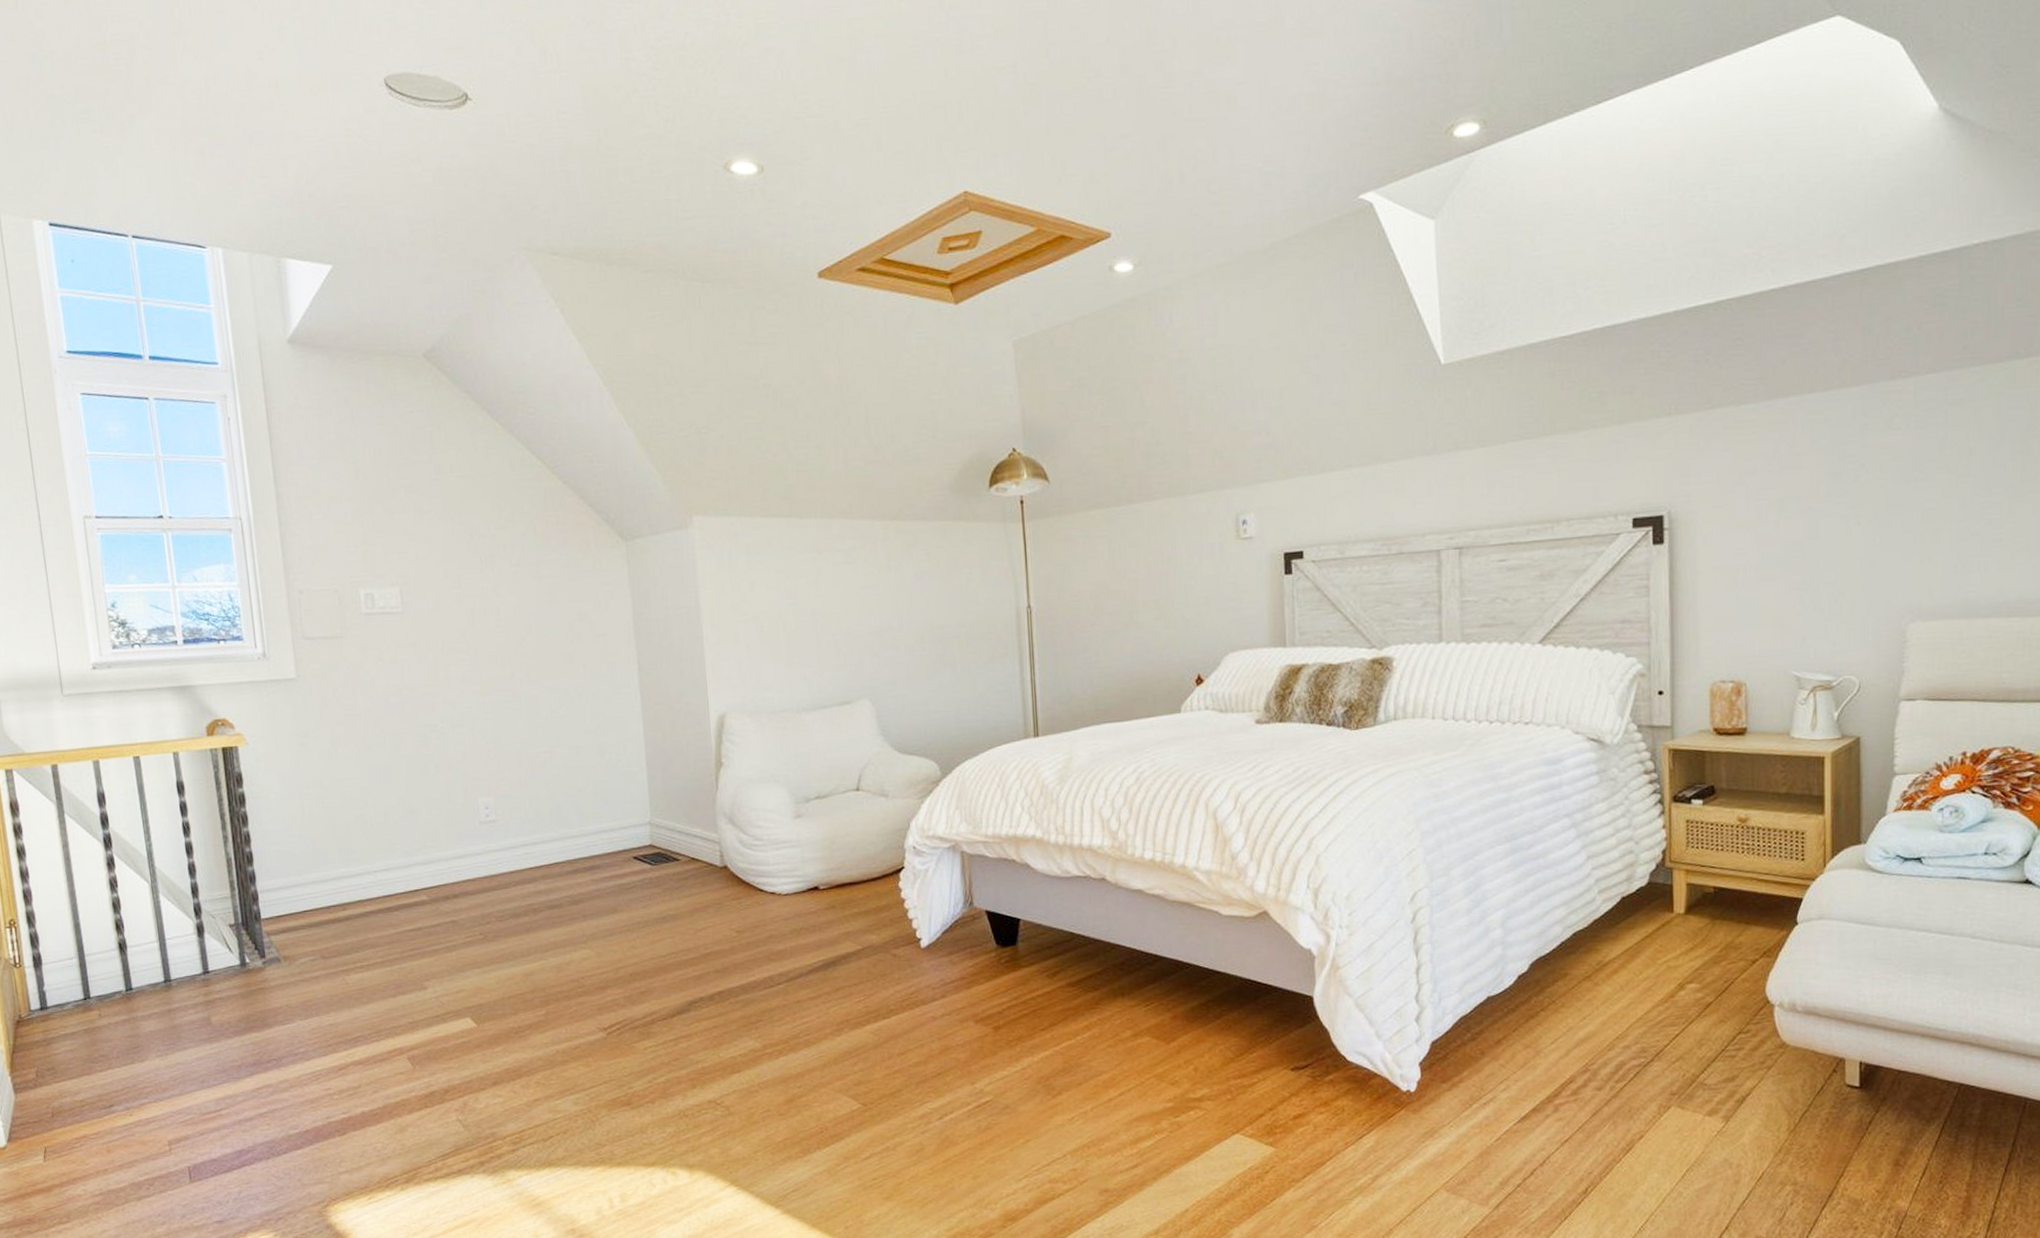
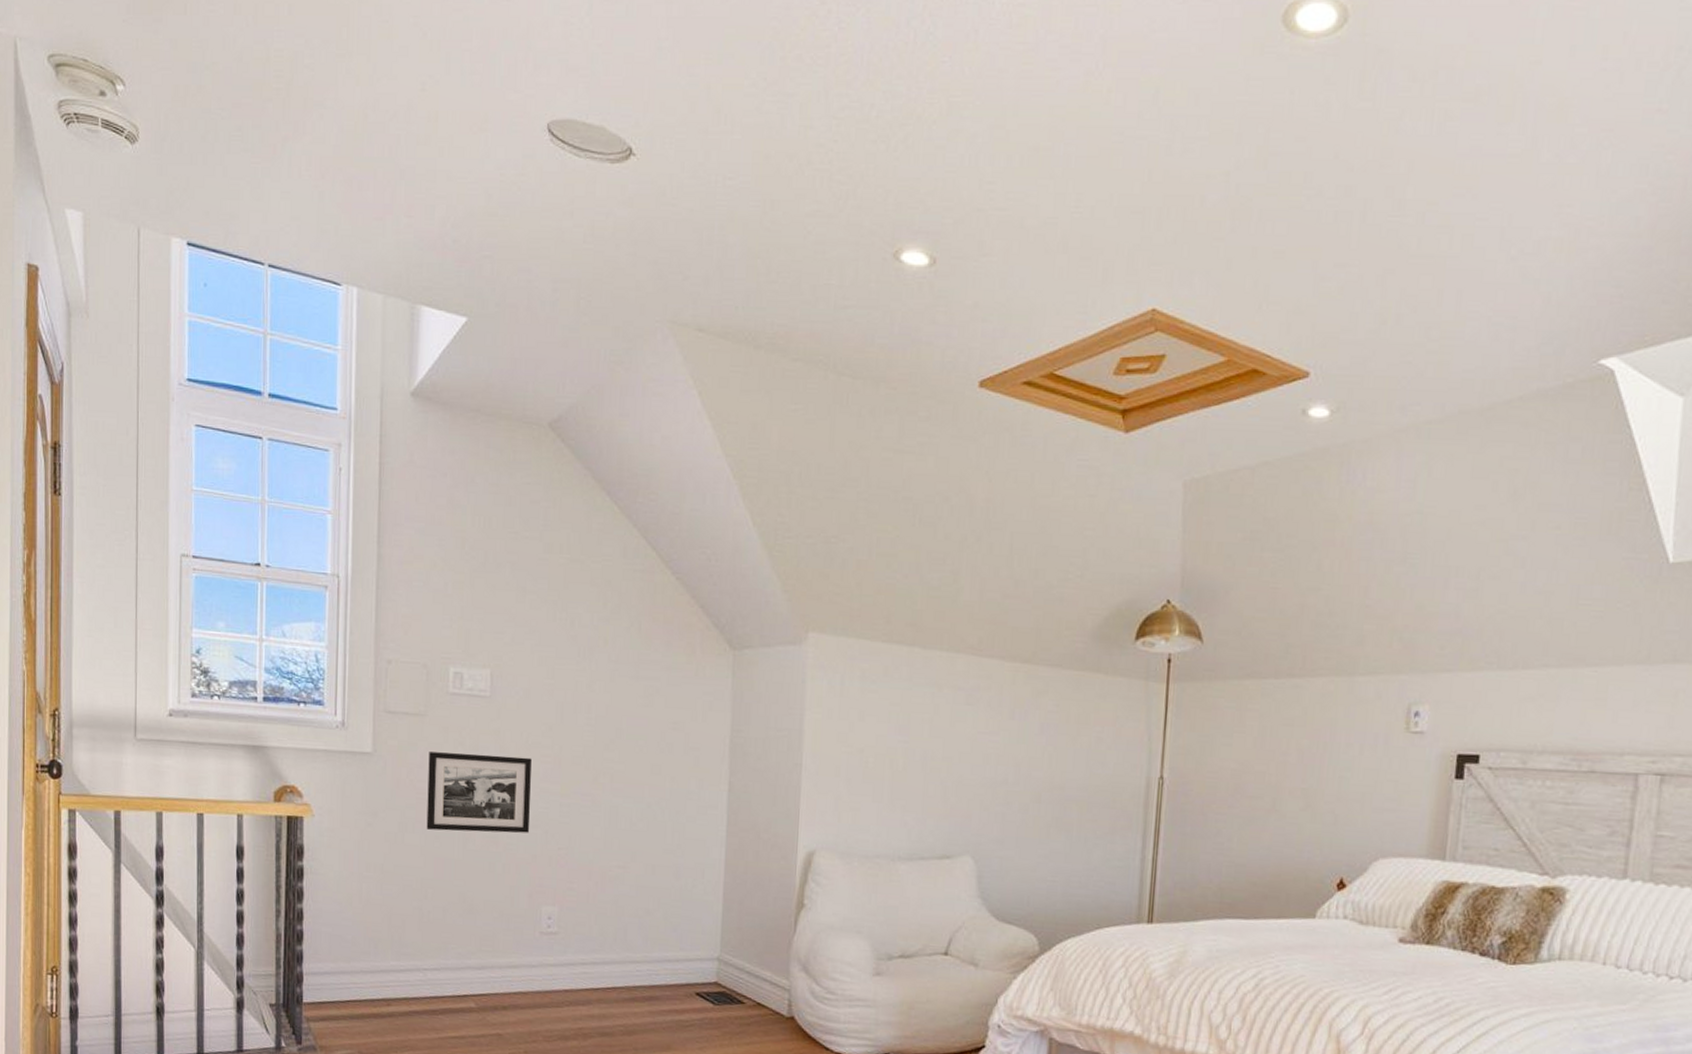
picture frame: none [351,663,457,742] -> present [426,752,532,833]

